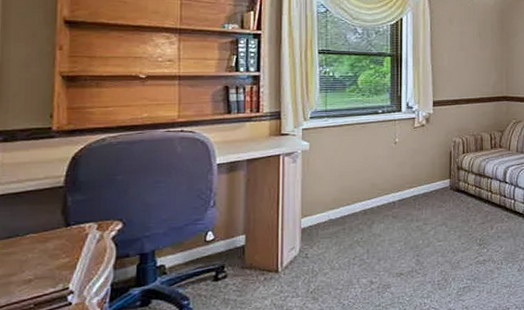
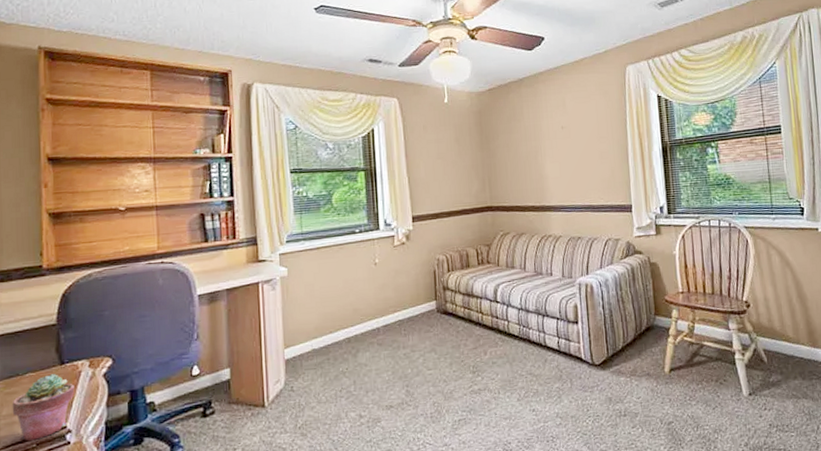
potted succulent: none [9,235,80,301] -> present [12,374,75,441]

